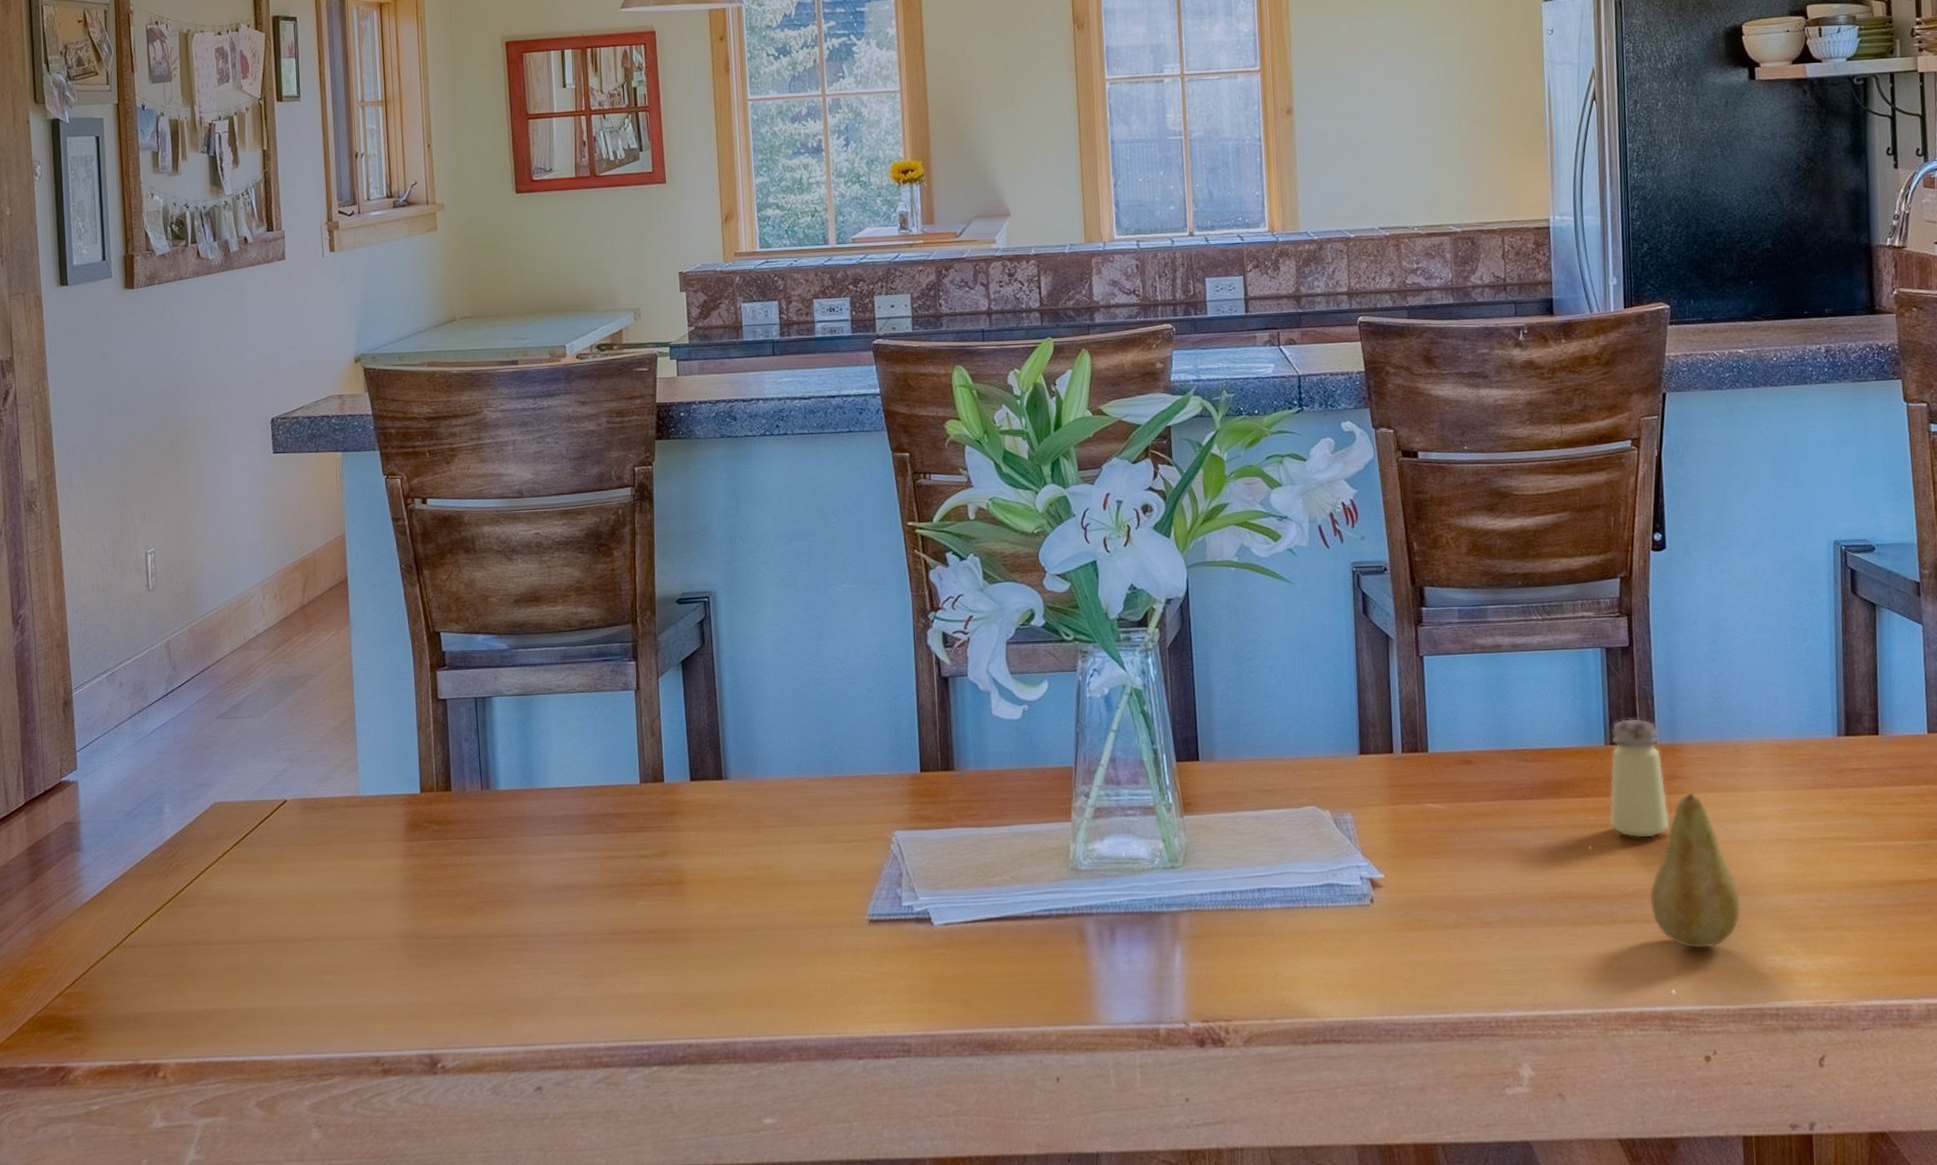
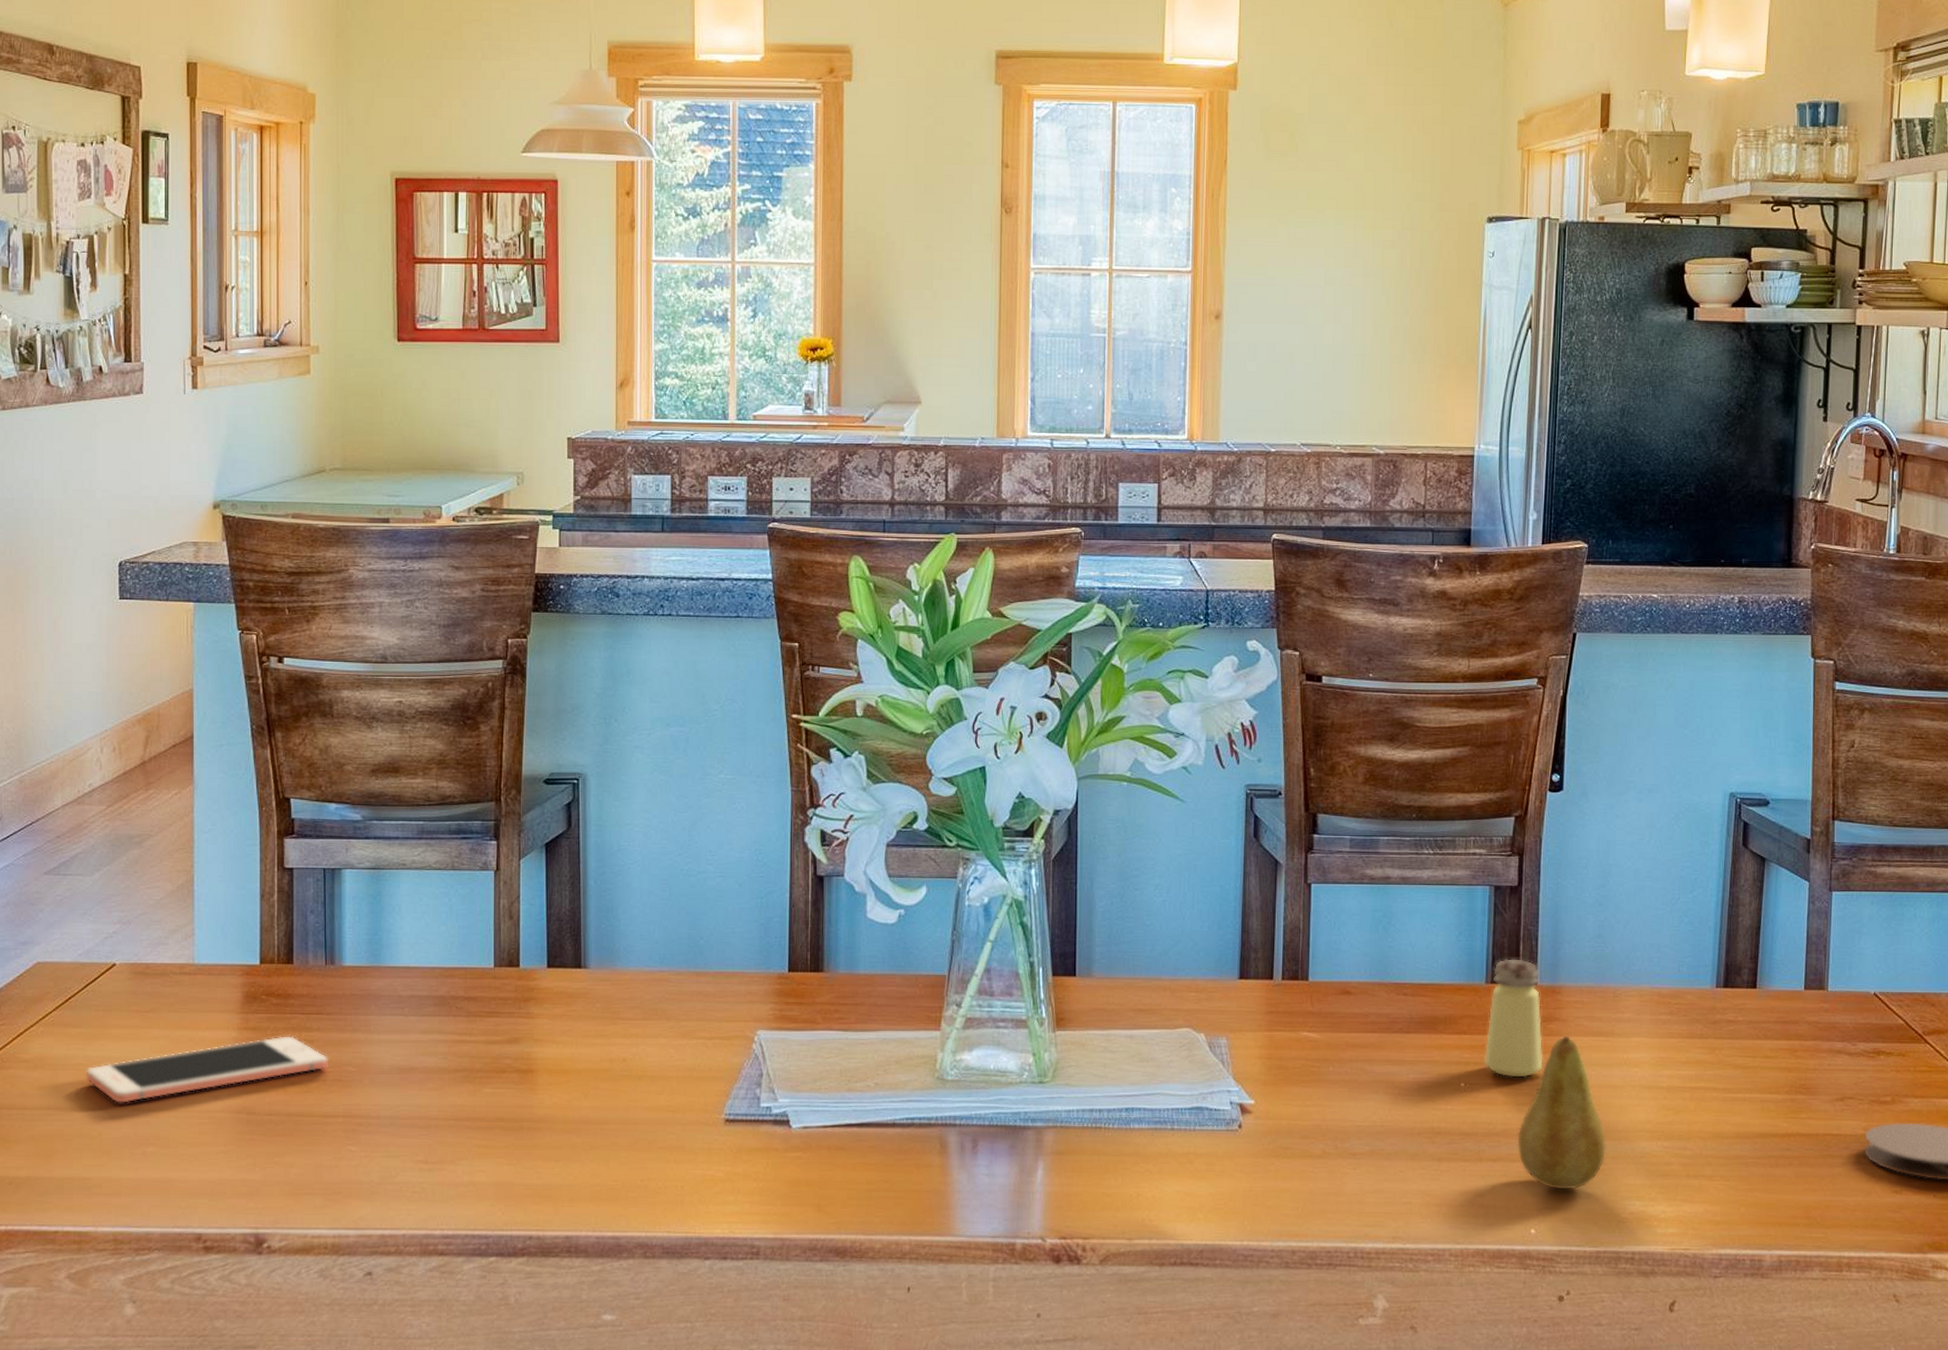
cell phone: none [264,860,489,934] -> present [86,1036,328,1103]

